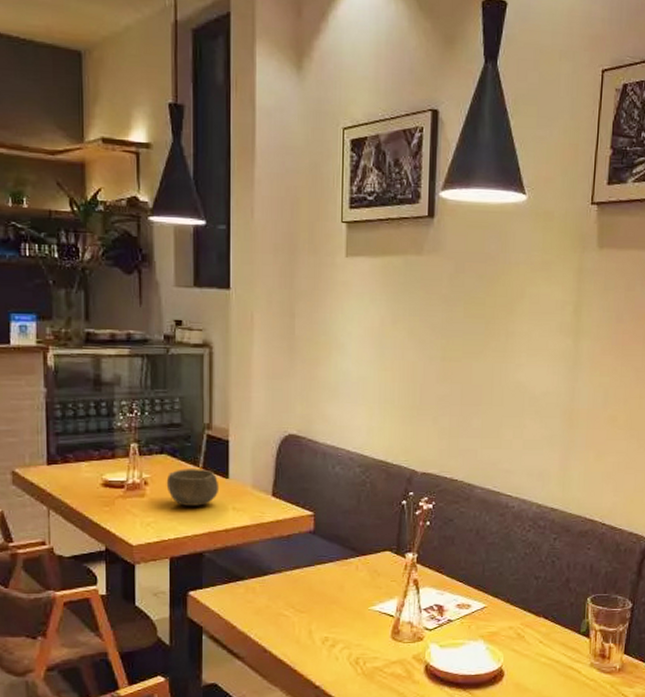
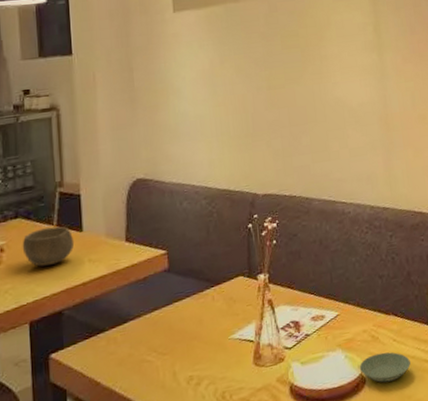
saucer: none [499,651,554,680] -> present [359,352,411,383]

